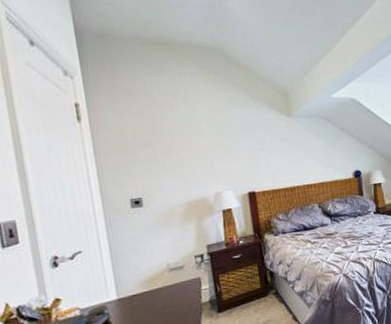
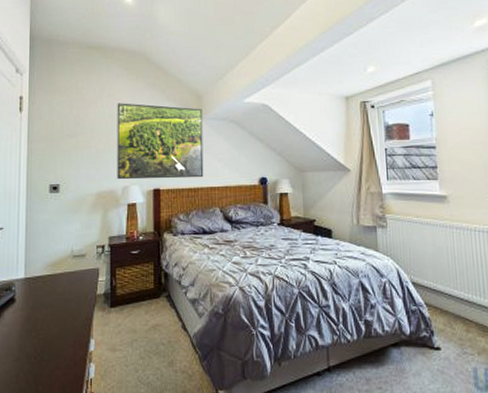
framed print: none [196,104,299,186] -> present [117,103,204,180]

